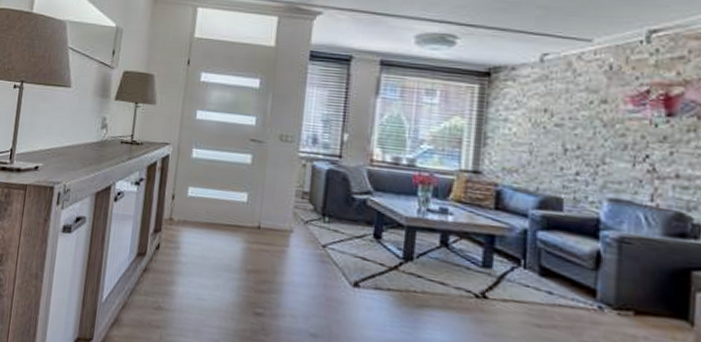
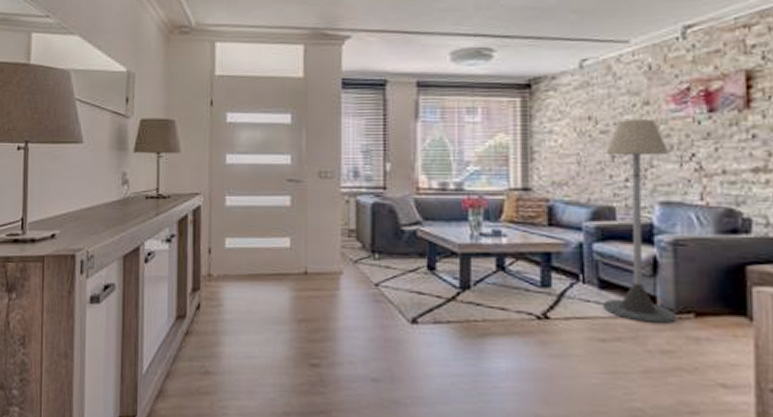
floor lamp: none [542,115,623,318] -> present [603,120,676,323]

